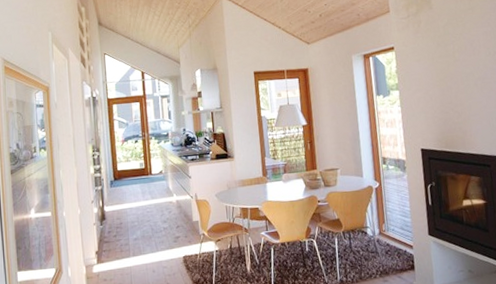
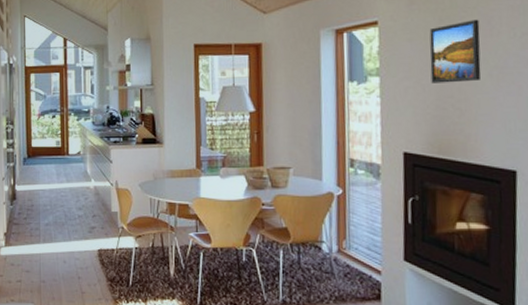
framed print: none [431,43,470,93] -> present [429,19,482,83]

